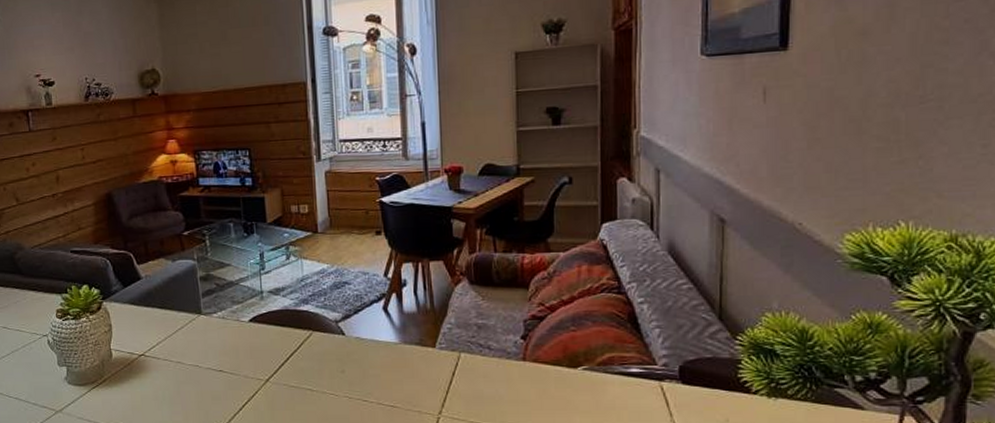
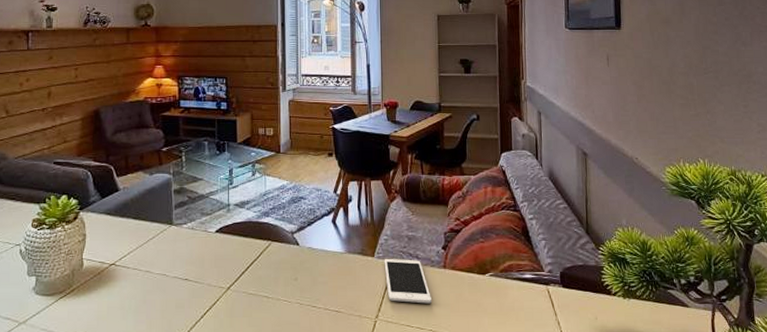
cell phone: none [447,349,507,400] -> present [384,258,431,304]

